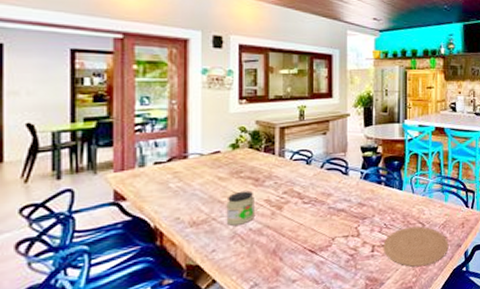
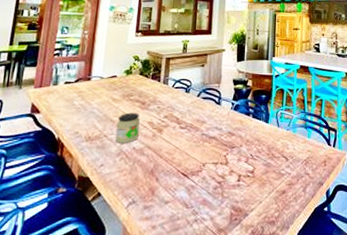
plate: present [383,226,449,267] -> none [248,160,311,202]

